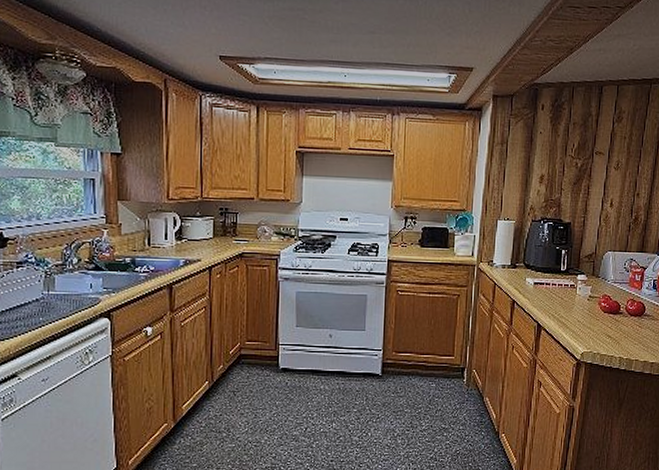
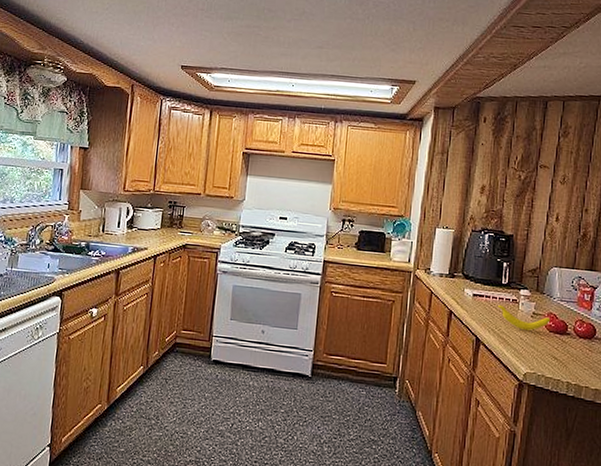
banana: none [557,290,605,313] -> present [498,304,551,331]

